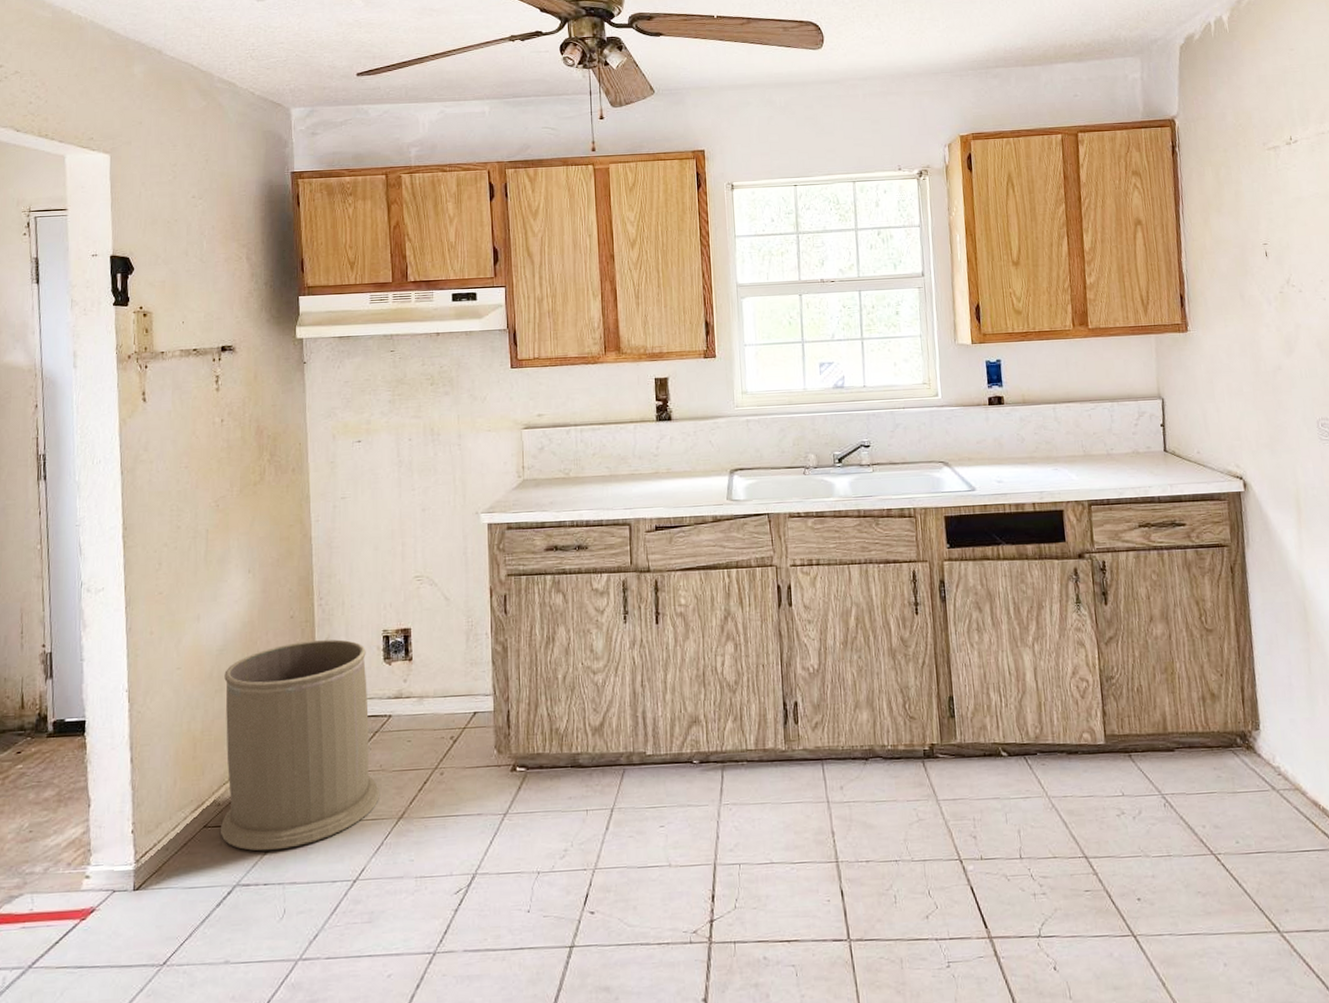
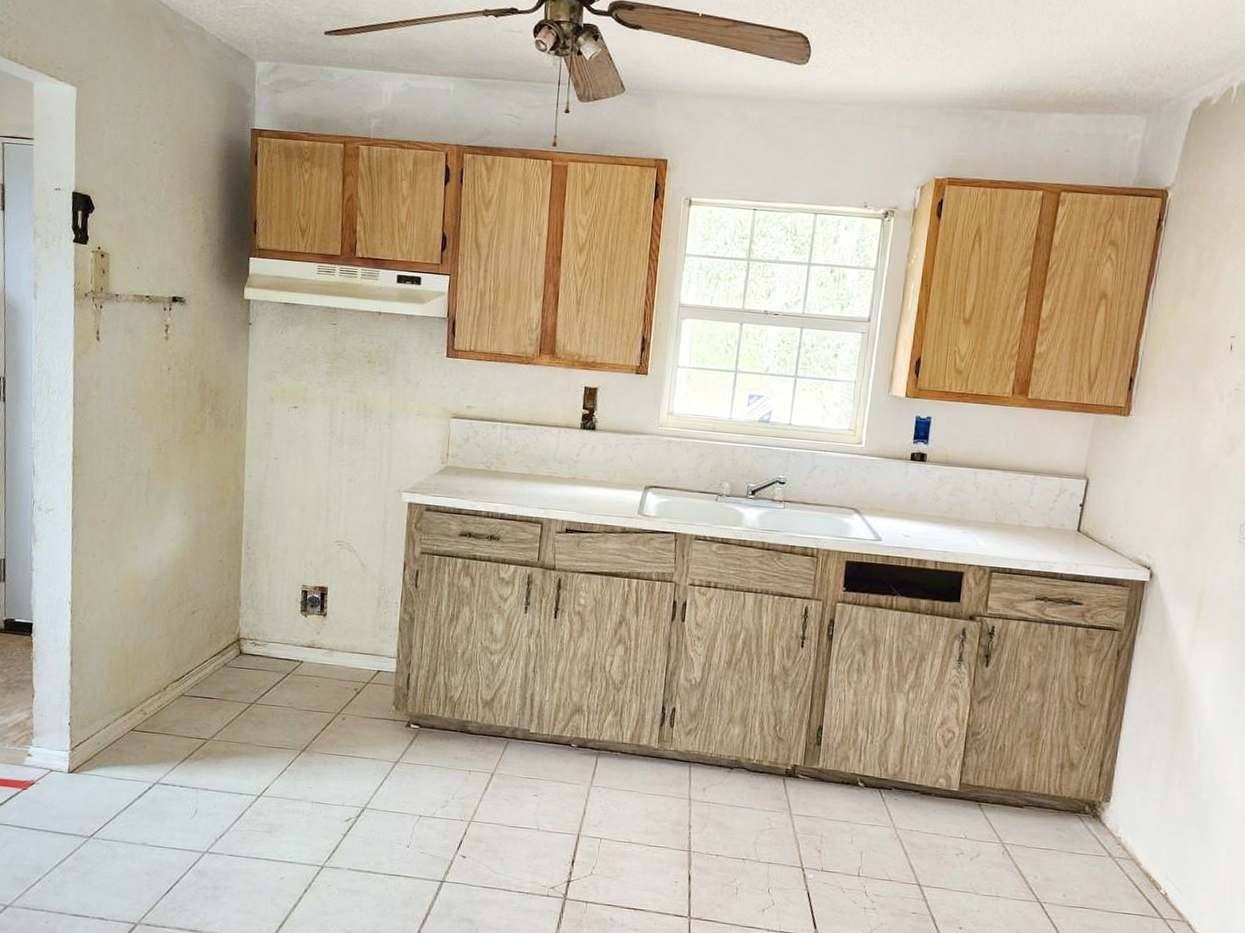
trash can: present [221,639,379,851] -> none [145,584,287,760]

